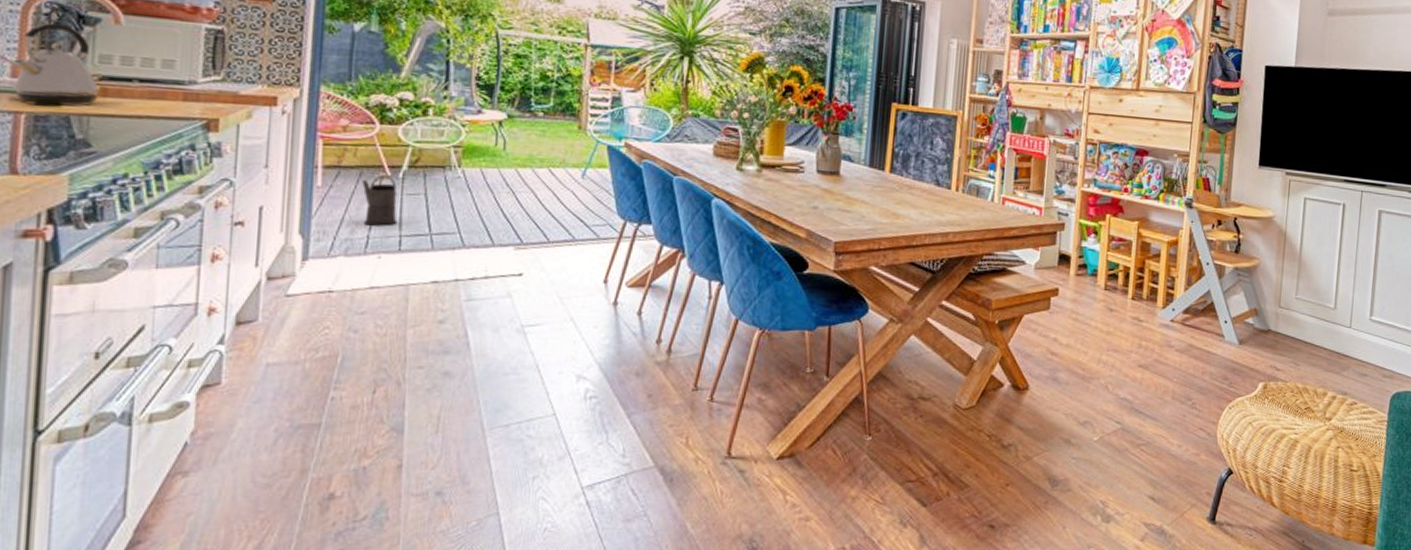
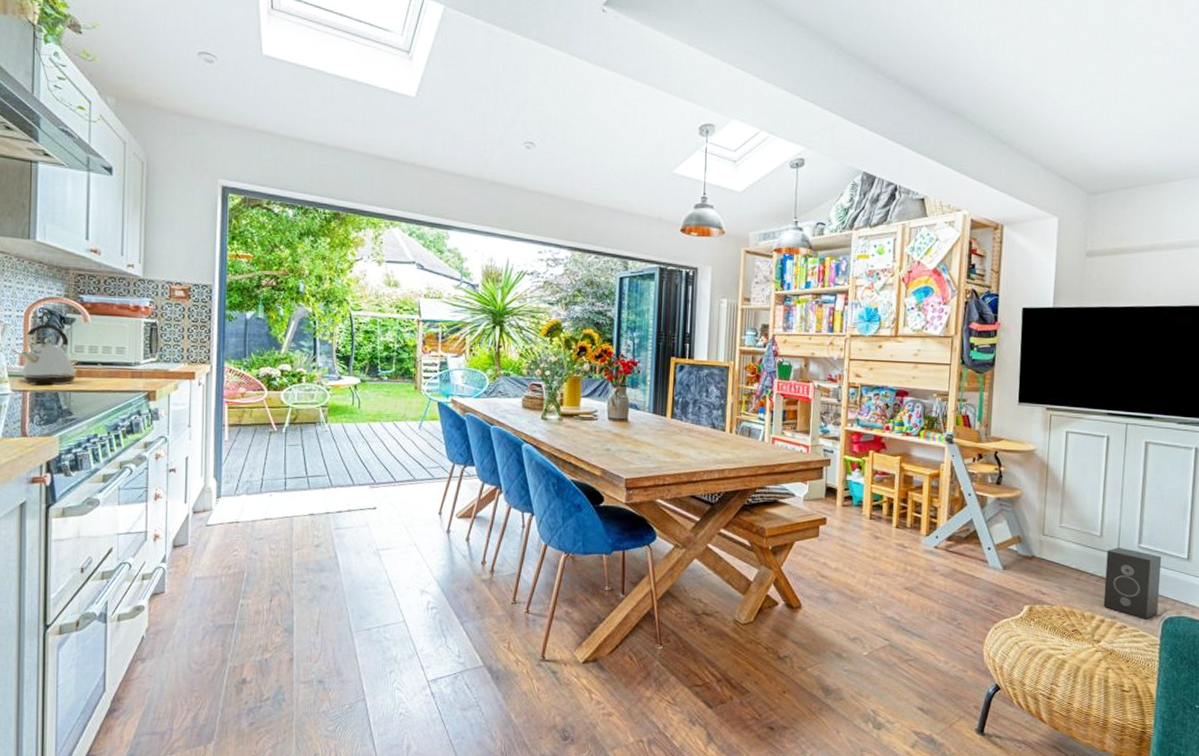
watering can: present [362,175,398,226] -> none [256,430,283,471]
speaker: none [1335,319,1392,395] -> present [1103,546,1162,620]

